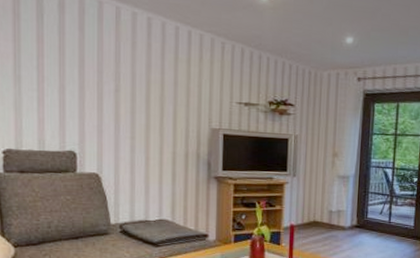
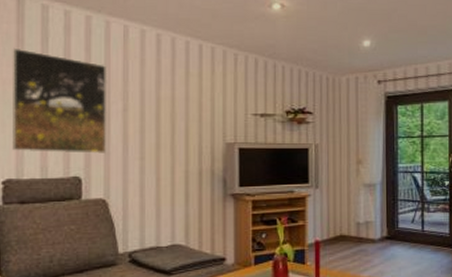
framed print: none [9,22,100,131] -> present [11,47,108,154]

